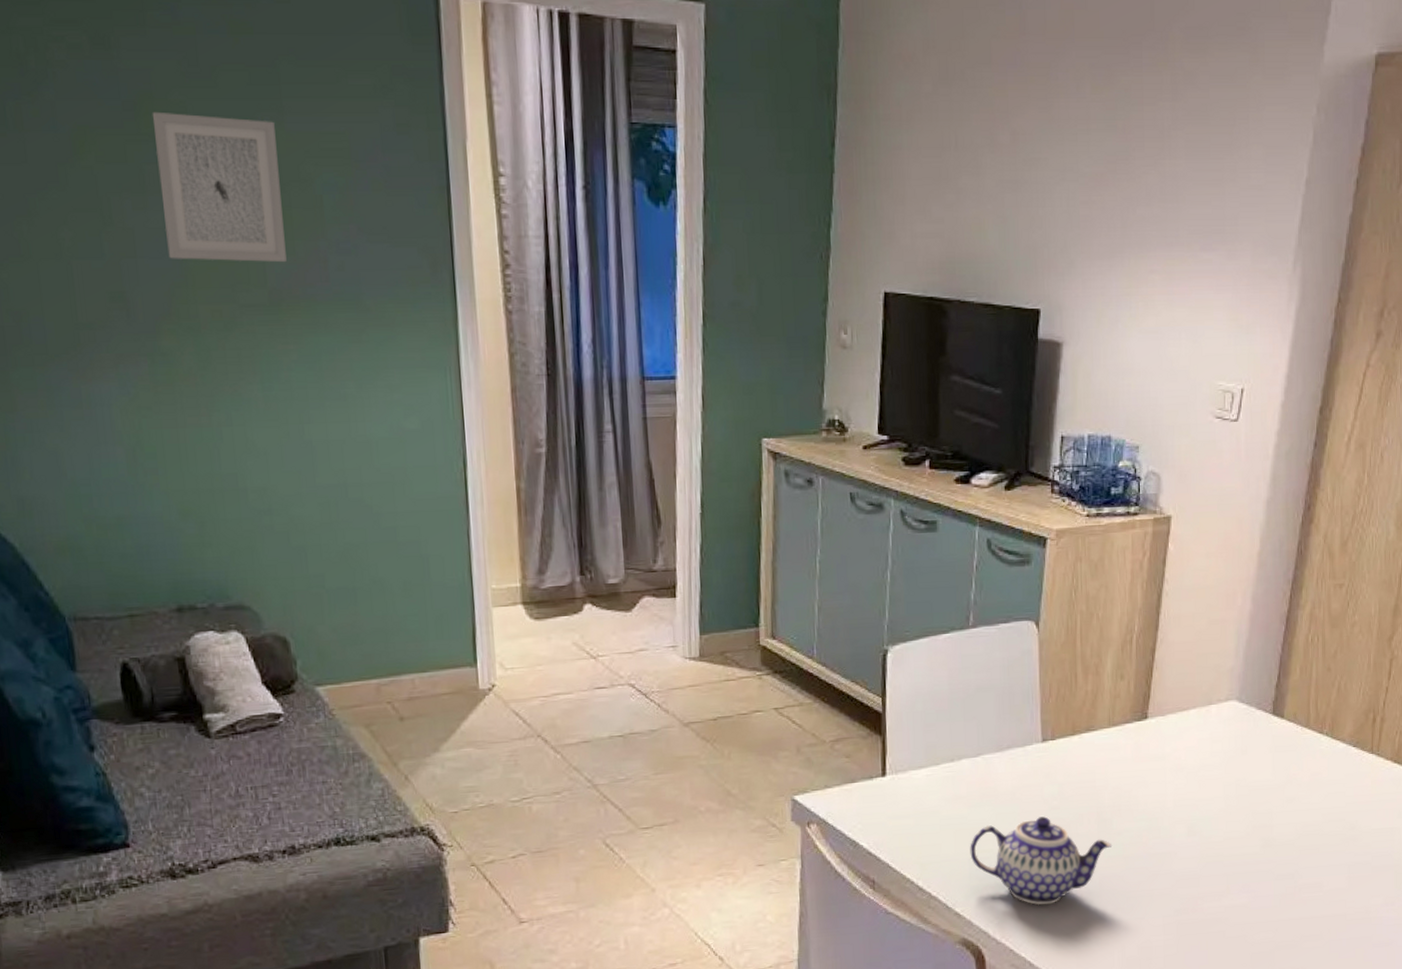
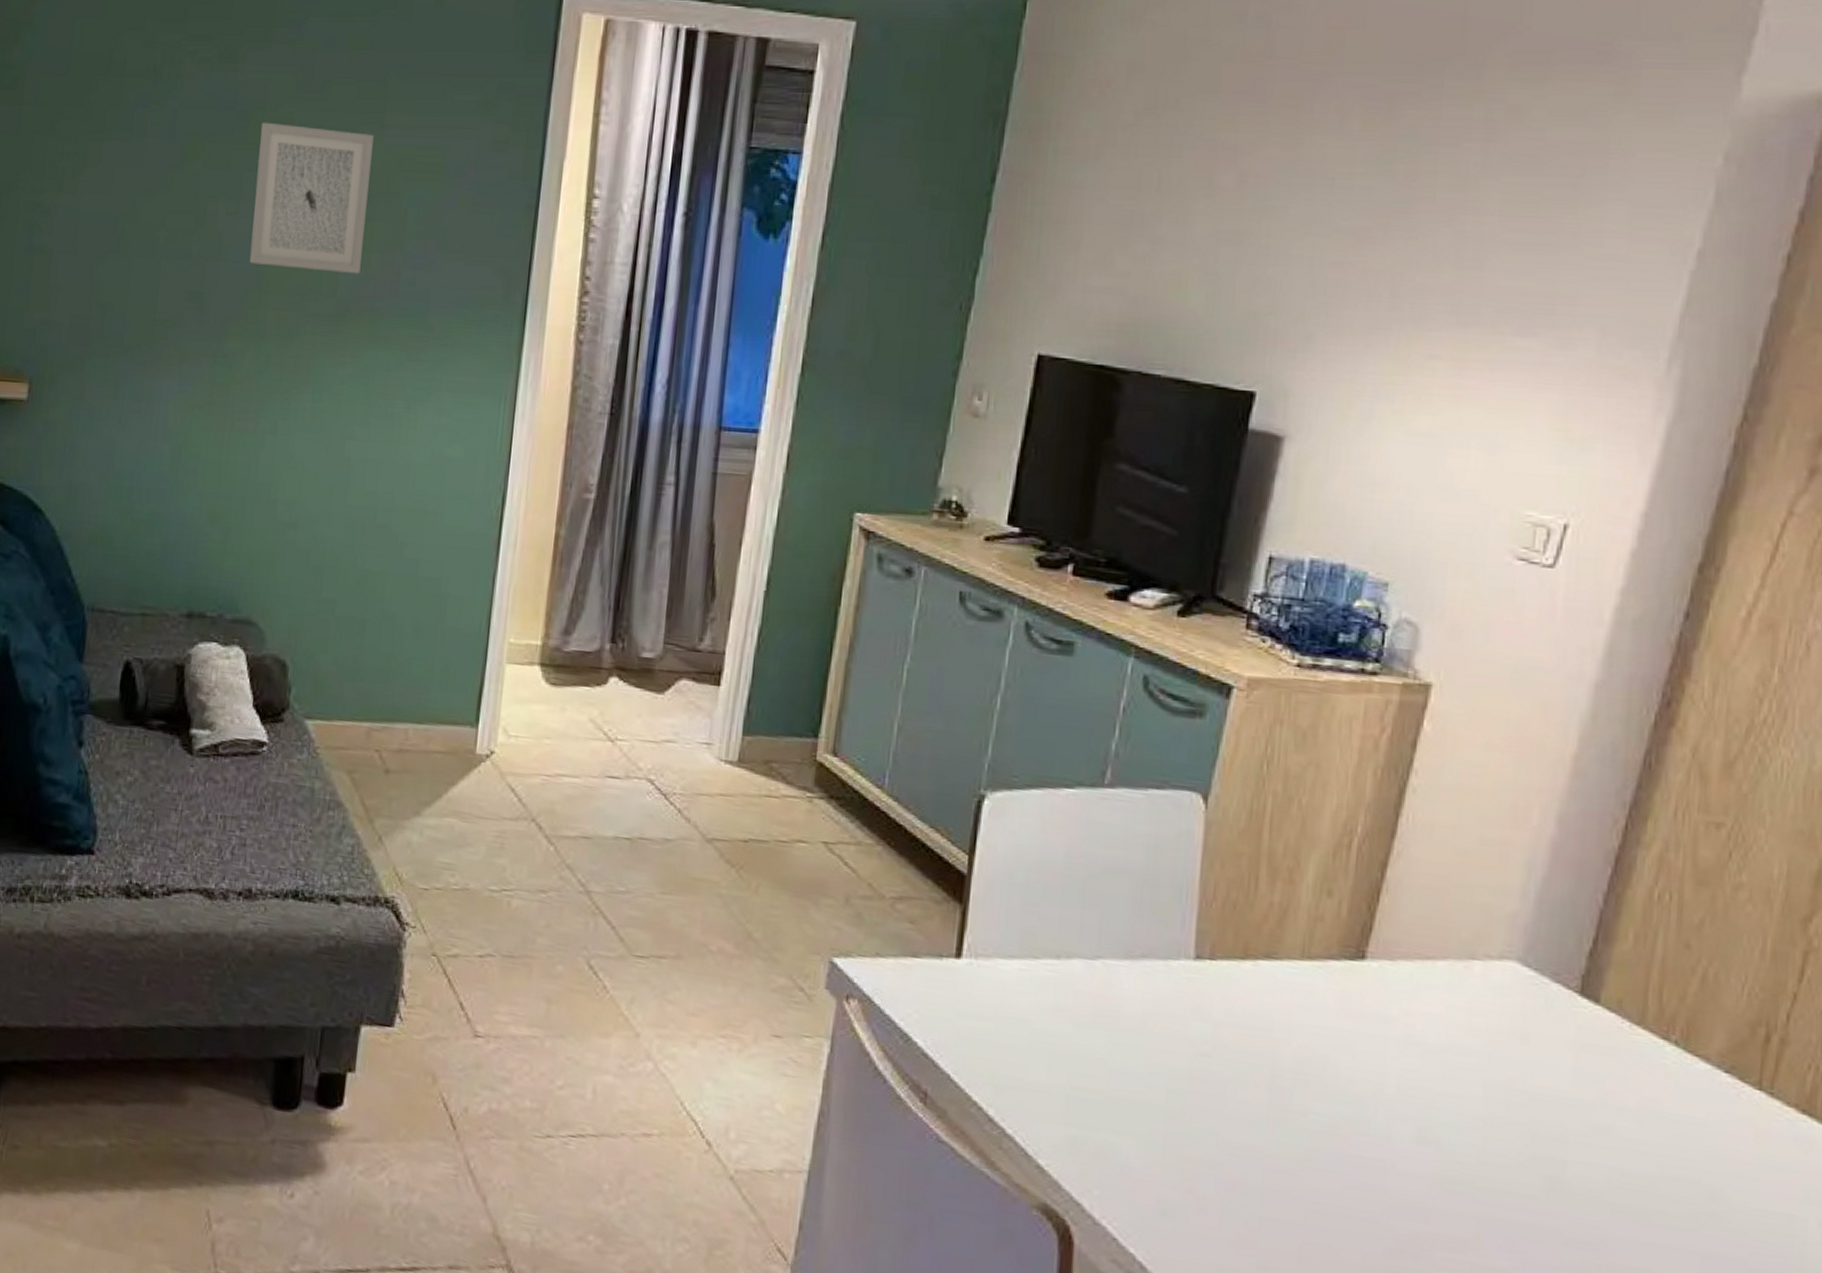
teapot: present [970,816,1113,906] -> none [1068,1056,1290,1190]

